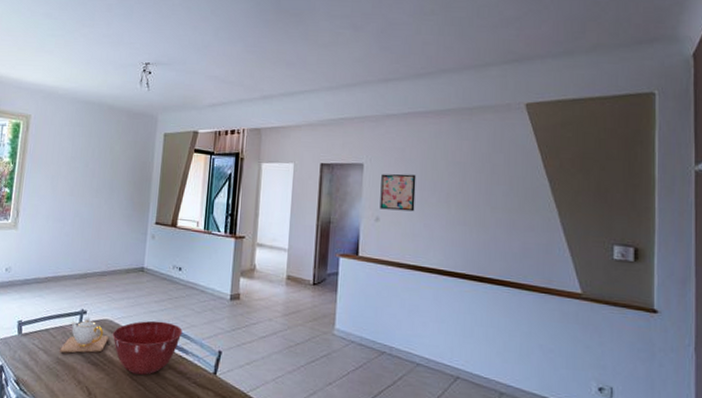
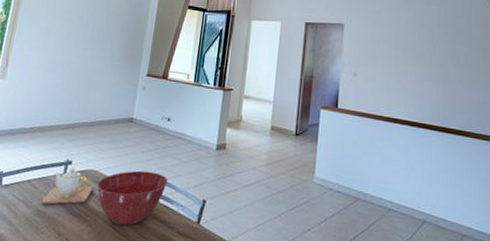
wall art: present [379,174,416,212] -> none [357,33,390,68]

